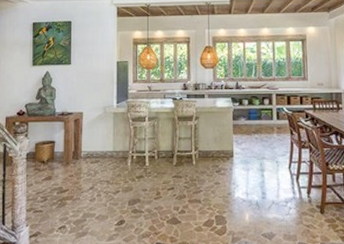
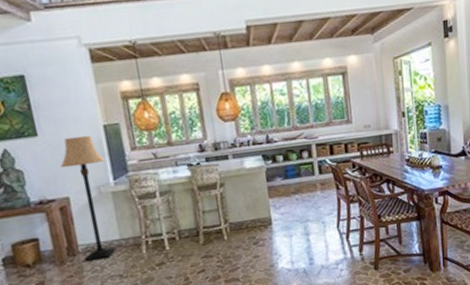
lamp: none [81,67,112,165] -> present [60,135,117,261]

